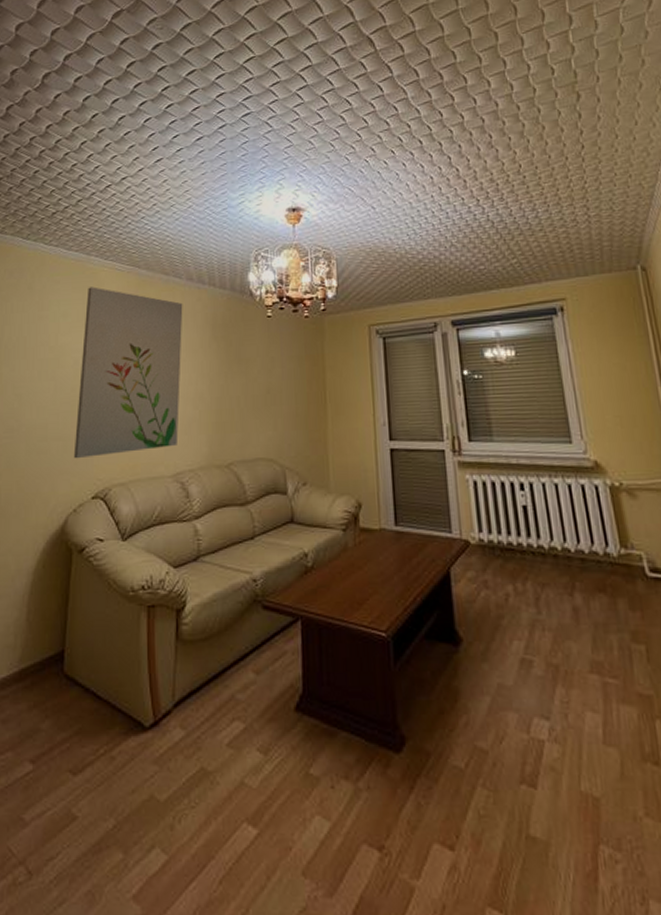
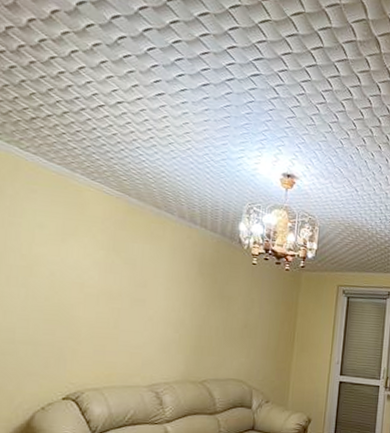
wall art: present [73,286,183,459] -> none [44,203,173,364]

